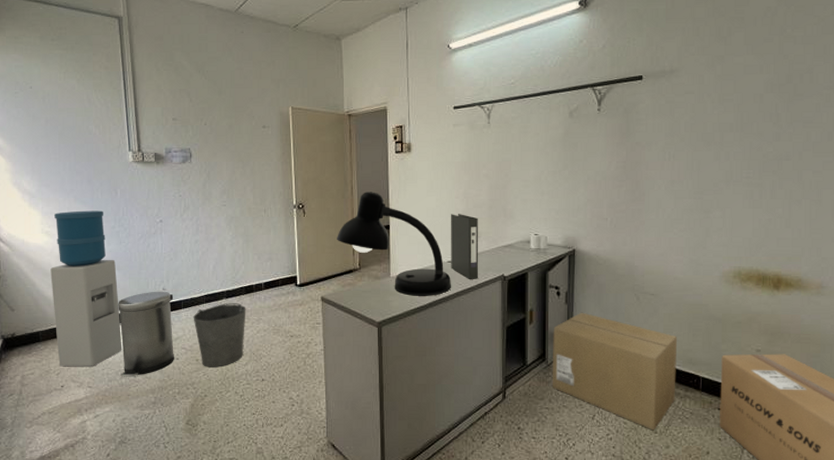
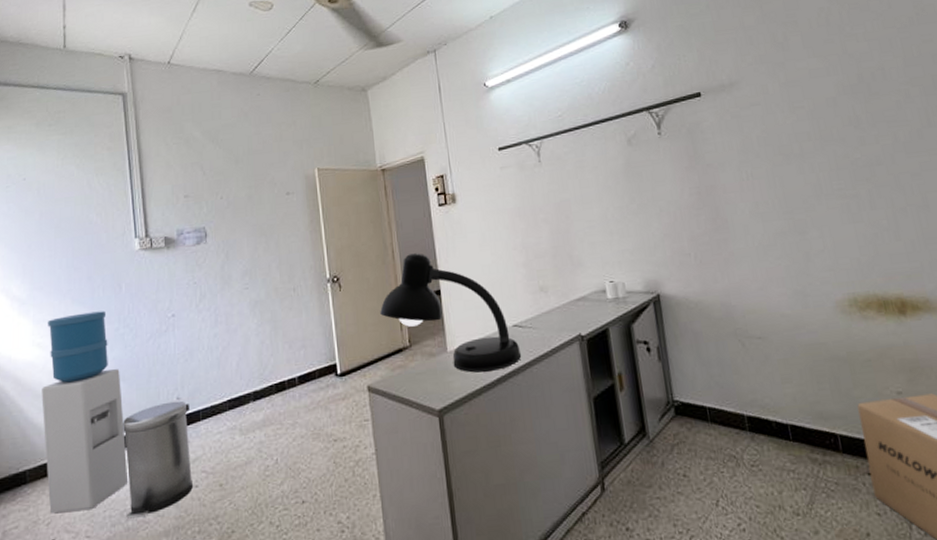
bucket: present [193,303,246,368] -> none [214,405,279,493]
binder: present [450,214,478,279] -> none [509,267,551,344]
box: present [553,312,678,431] -> none [649,369,813,513]

